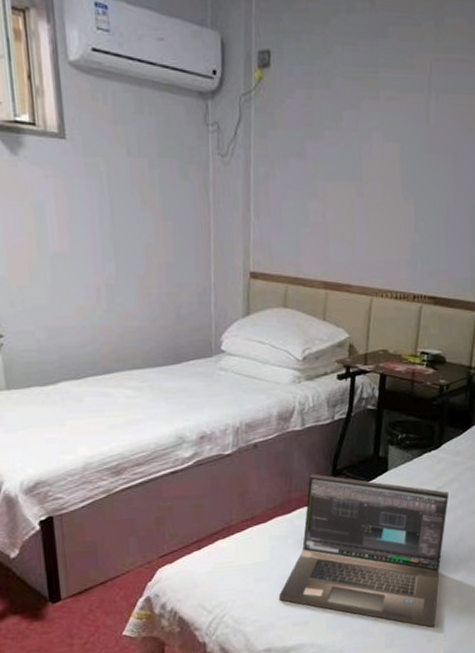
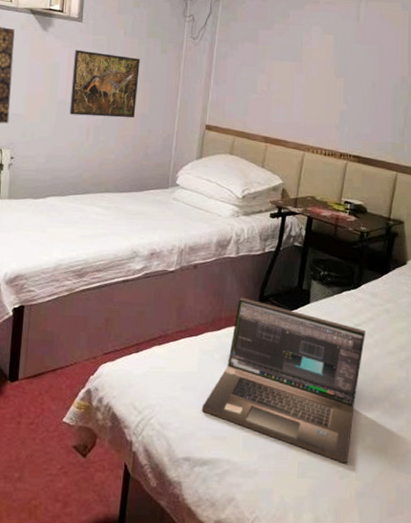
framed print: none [61,179,158,272] -> present [69,49,140,119]

